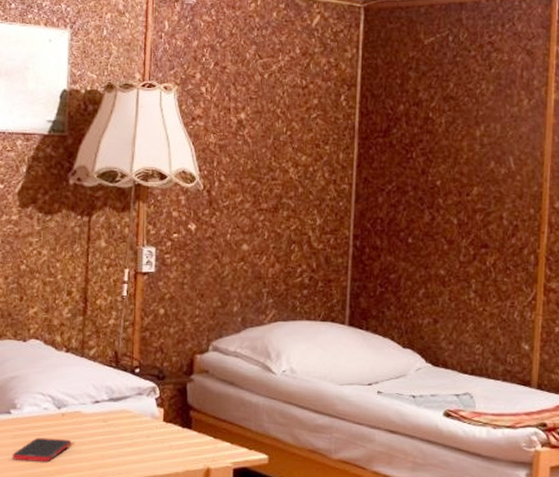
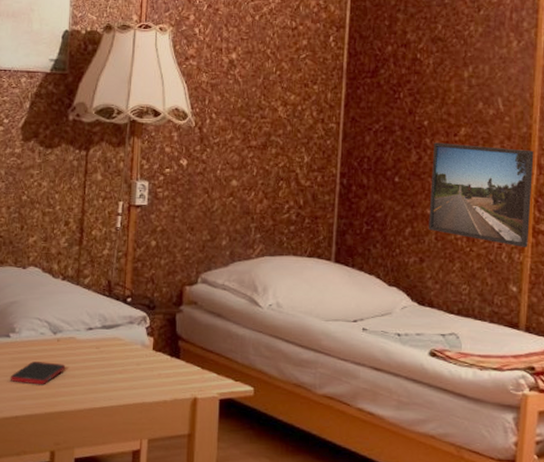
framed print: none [442,202,545,305] -> present [429,142,534,247]

